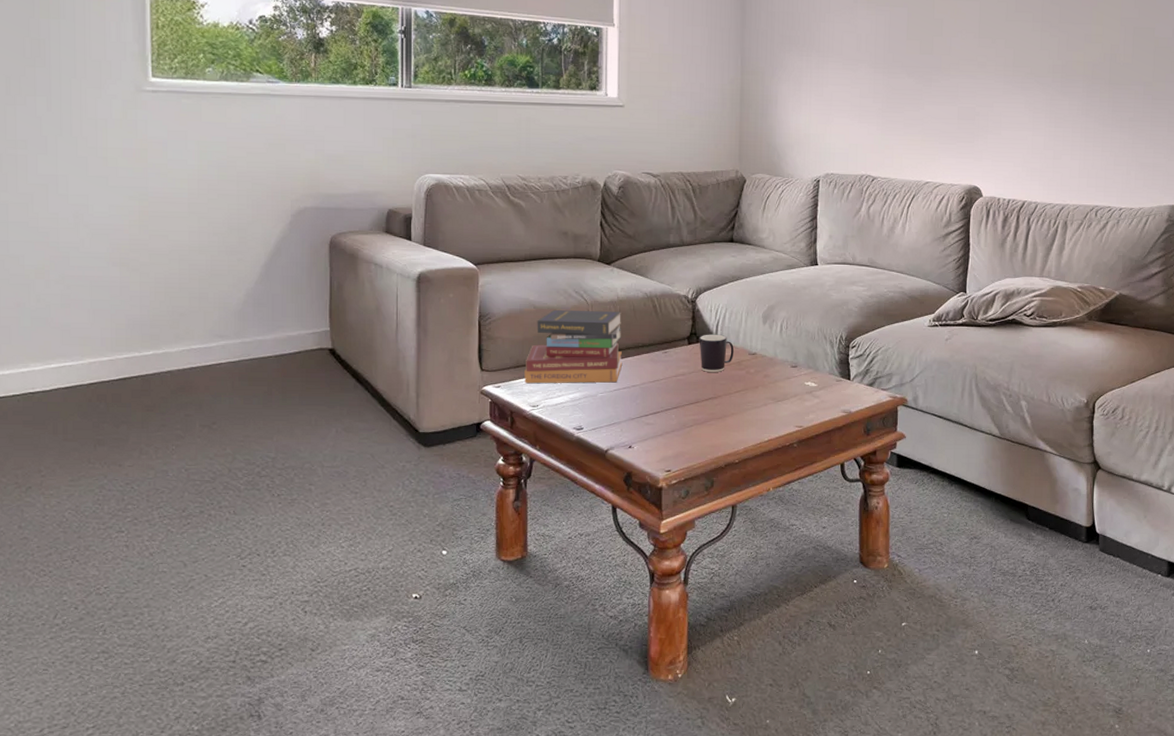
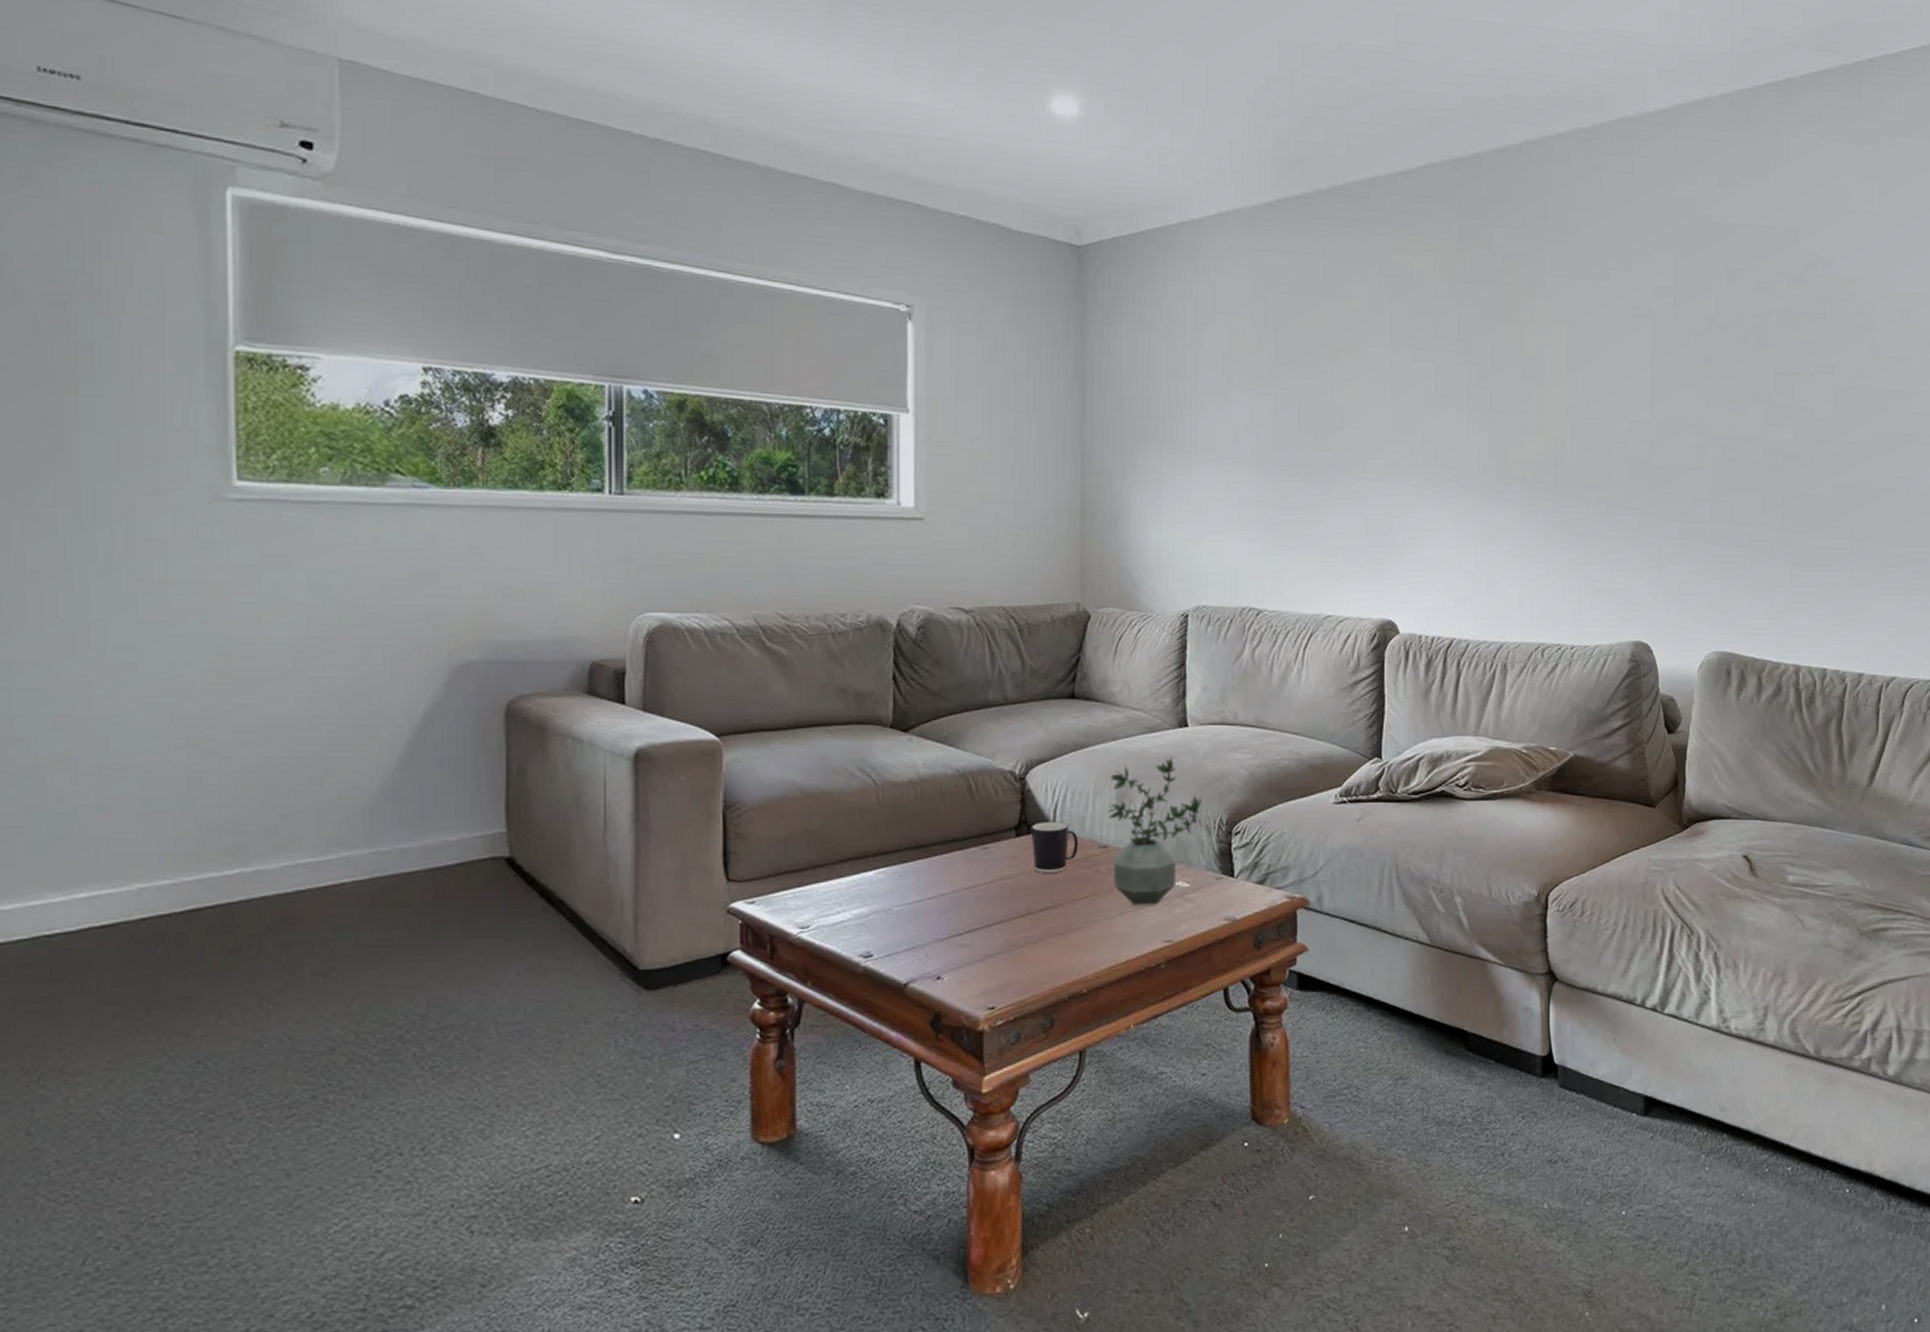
books: present [524,309,623,384] -> none [789,794,927,897]
potted plant: none [756,288,827,398] -> present [1107,758,1201,904]

